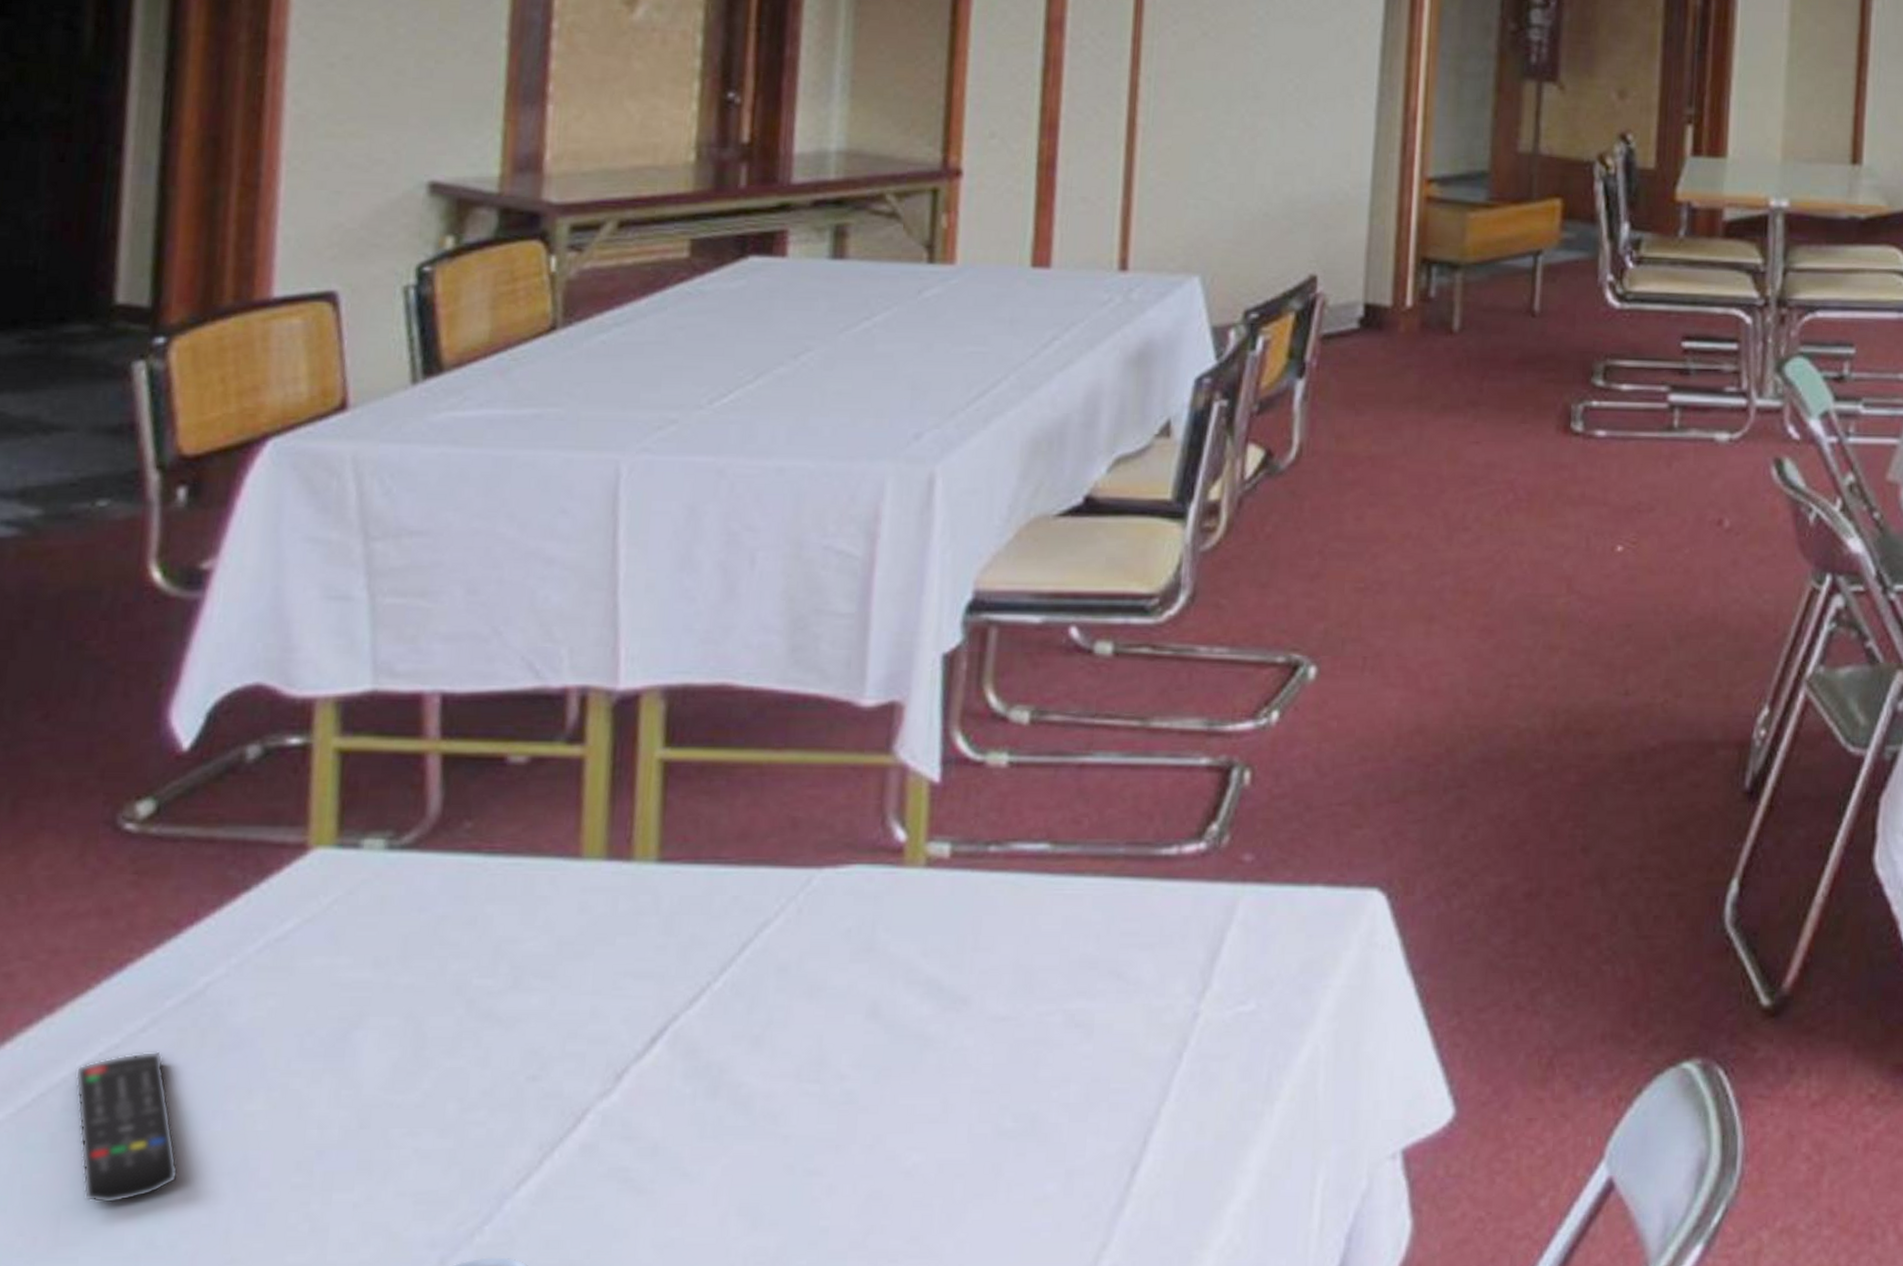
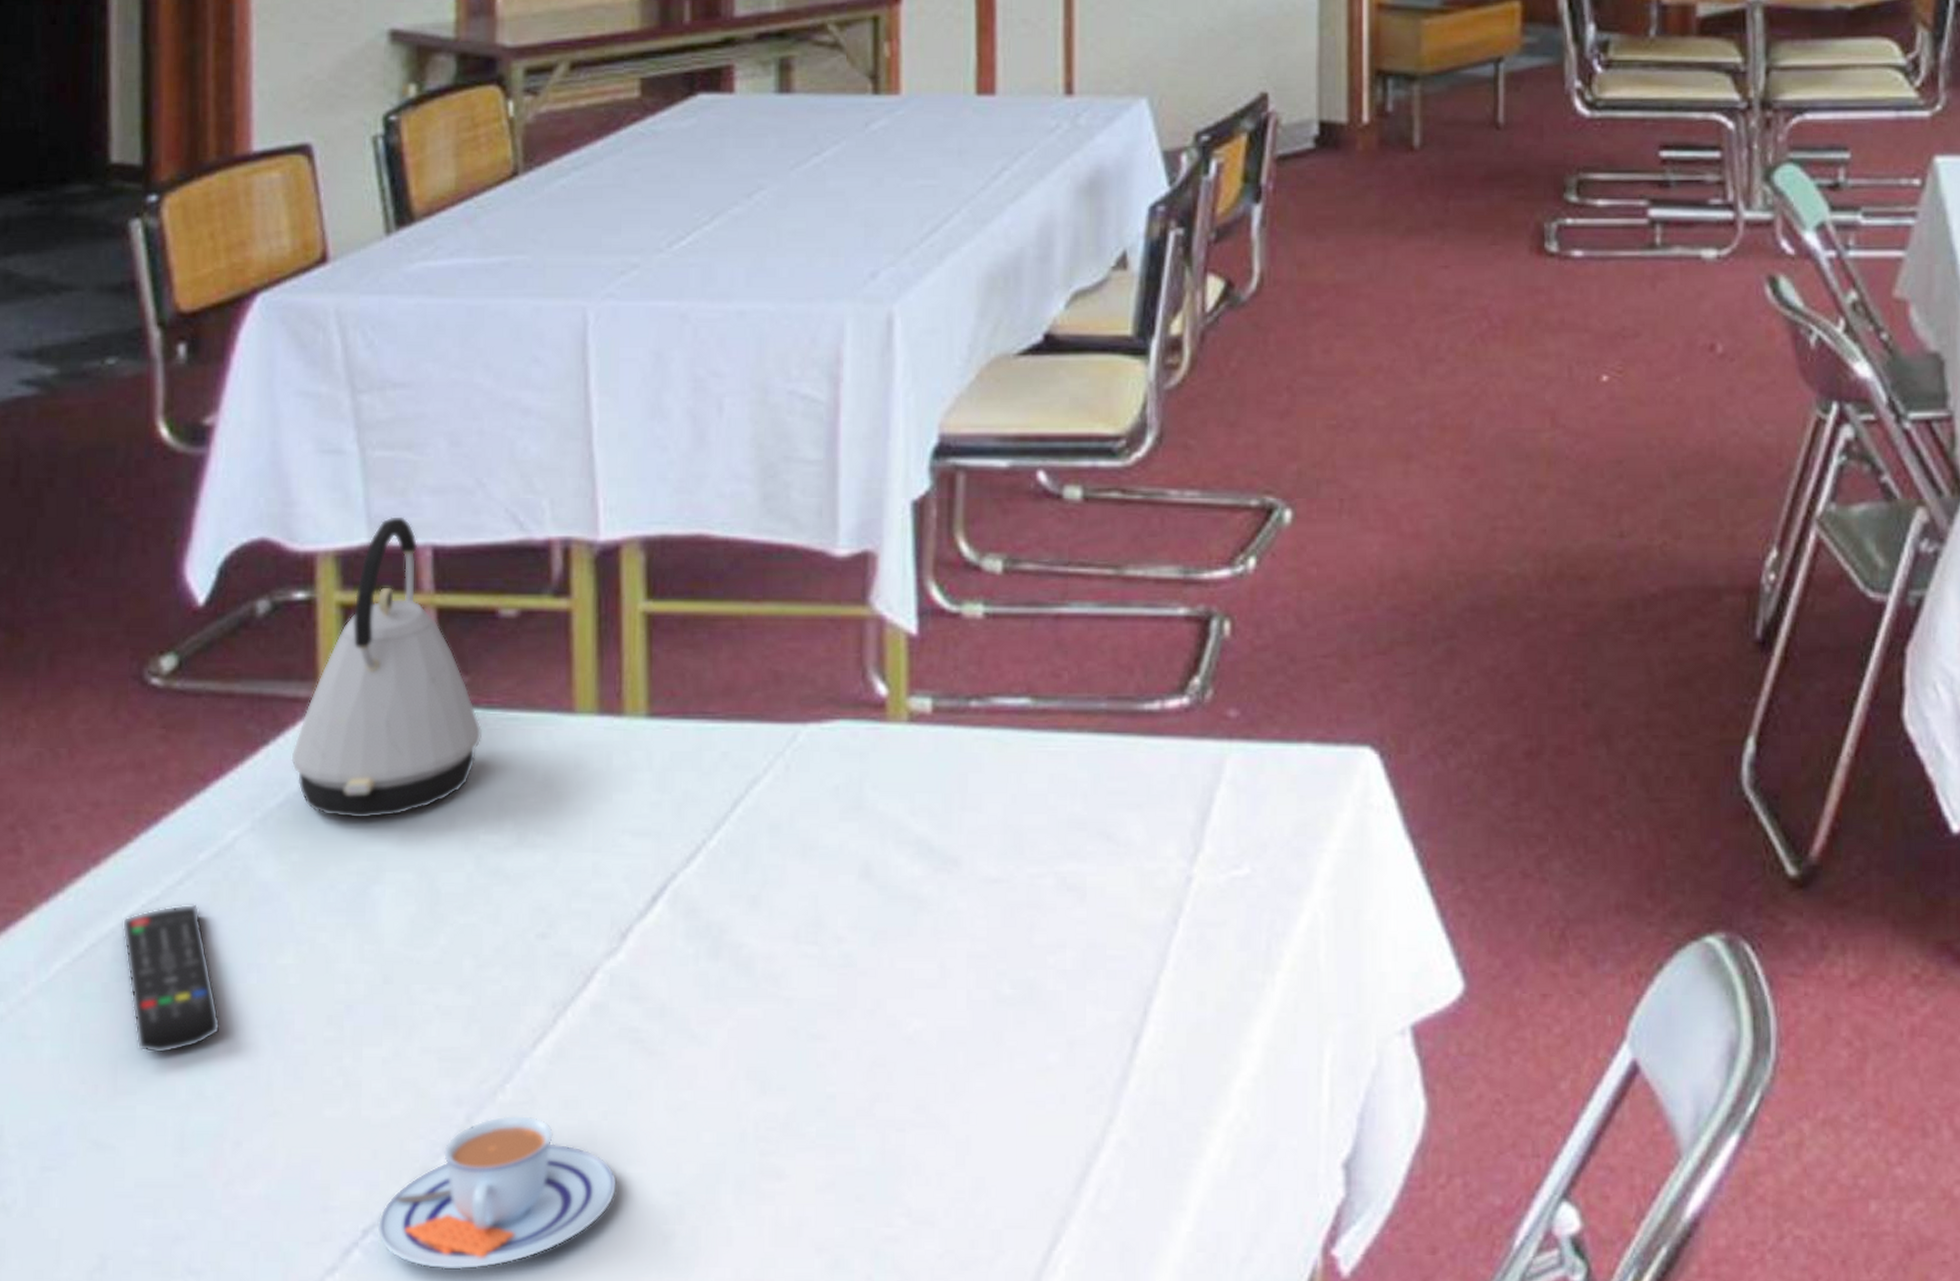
kettle: none [274,662,483,965] -> present [291,515,483,820]

